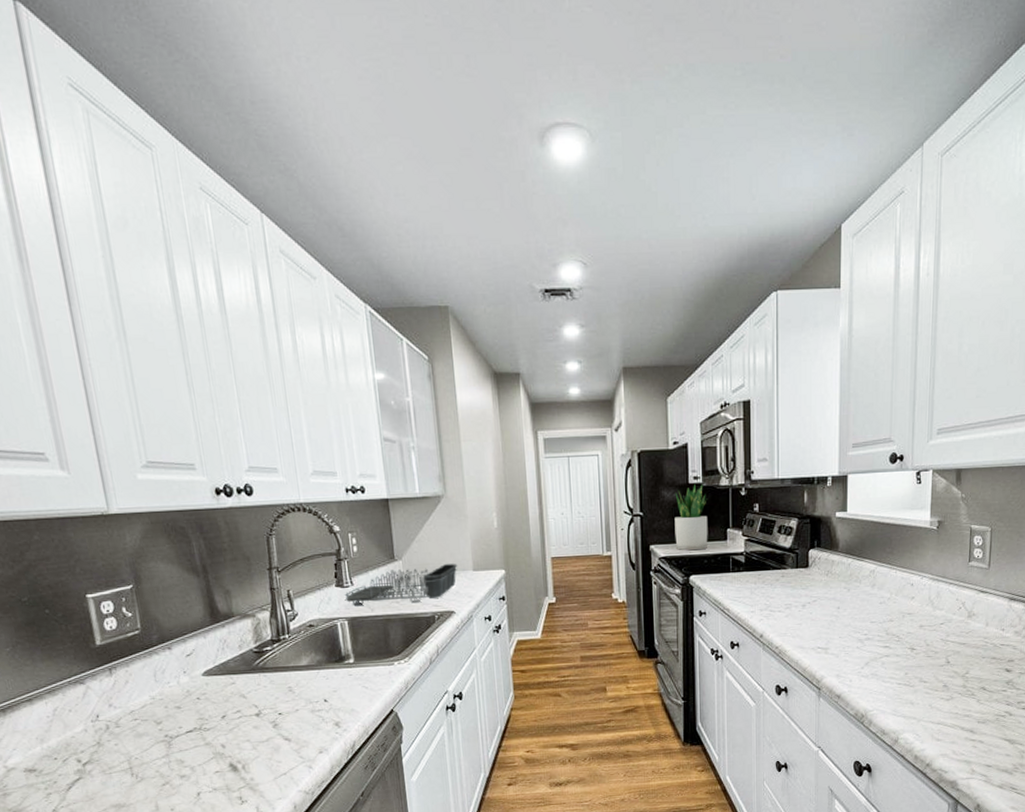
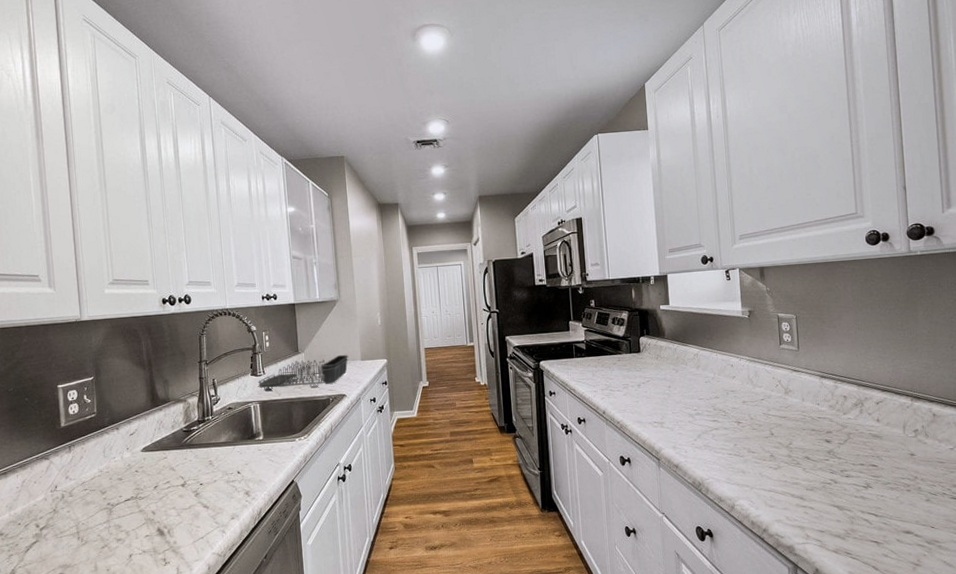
planter: present [674,483,708,551] -> none [524,285,554,341]

